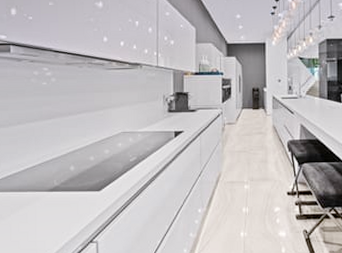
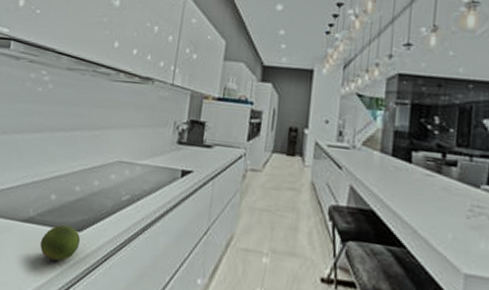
fruit: none [67,188,101,217] -> present [39,224,81,262]

